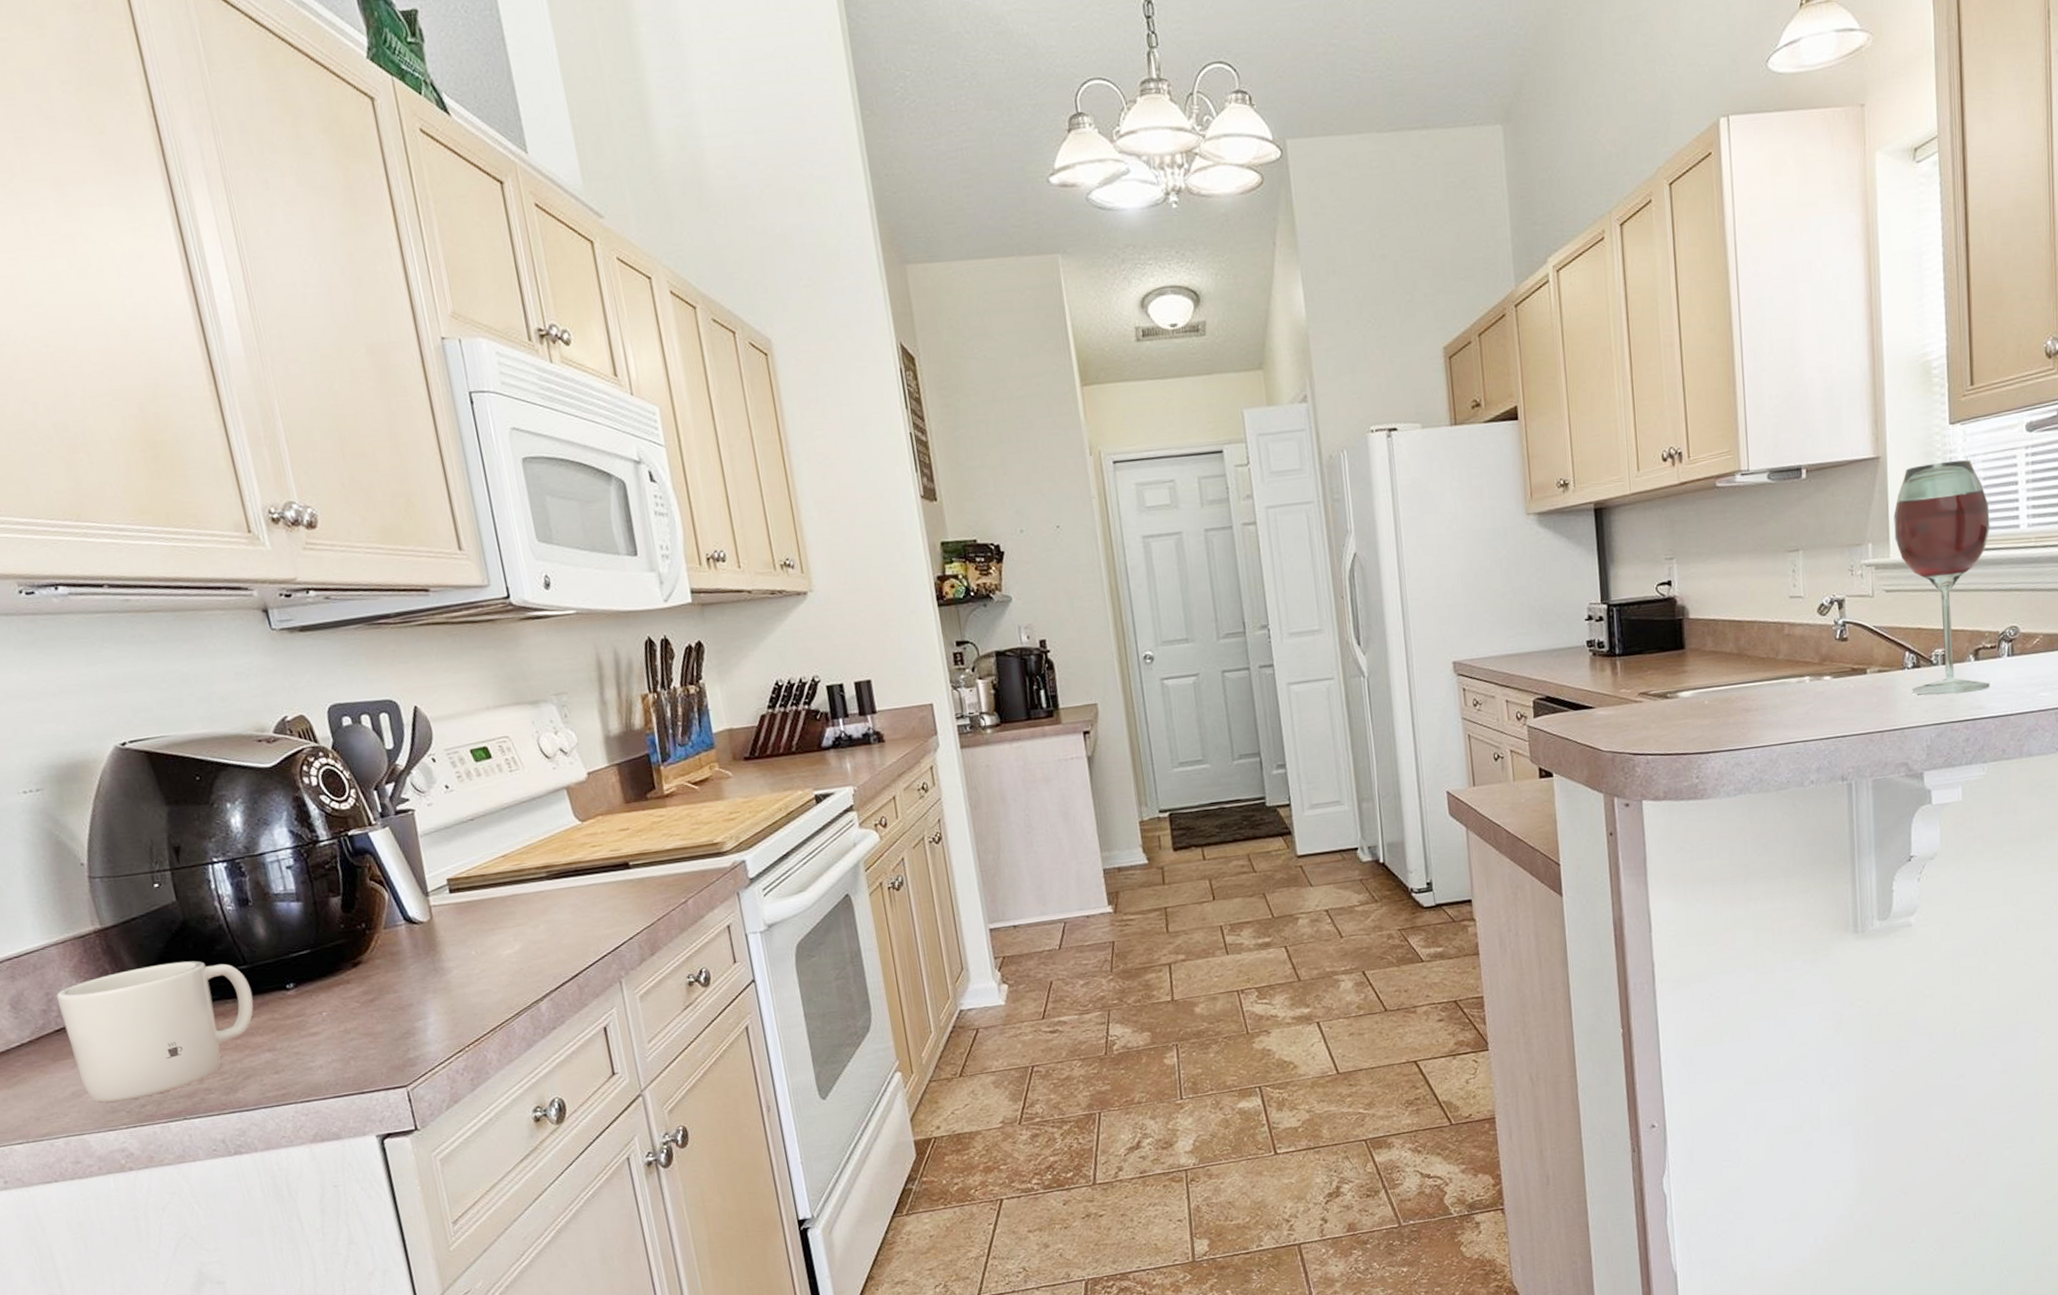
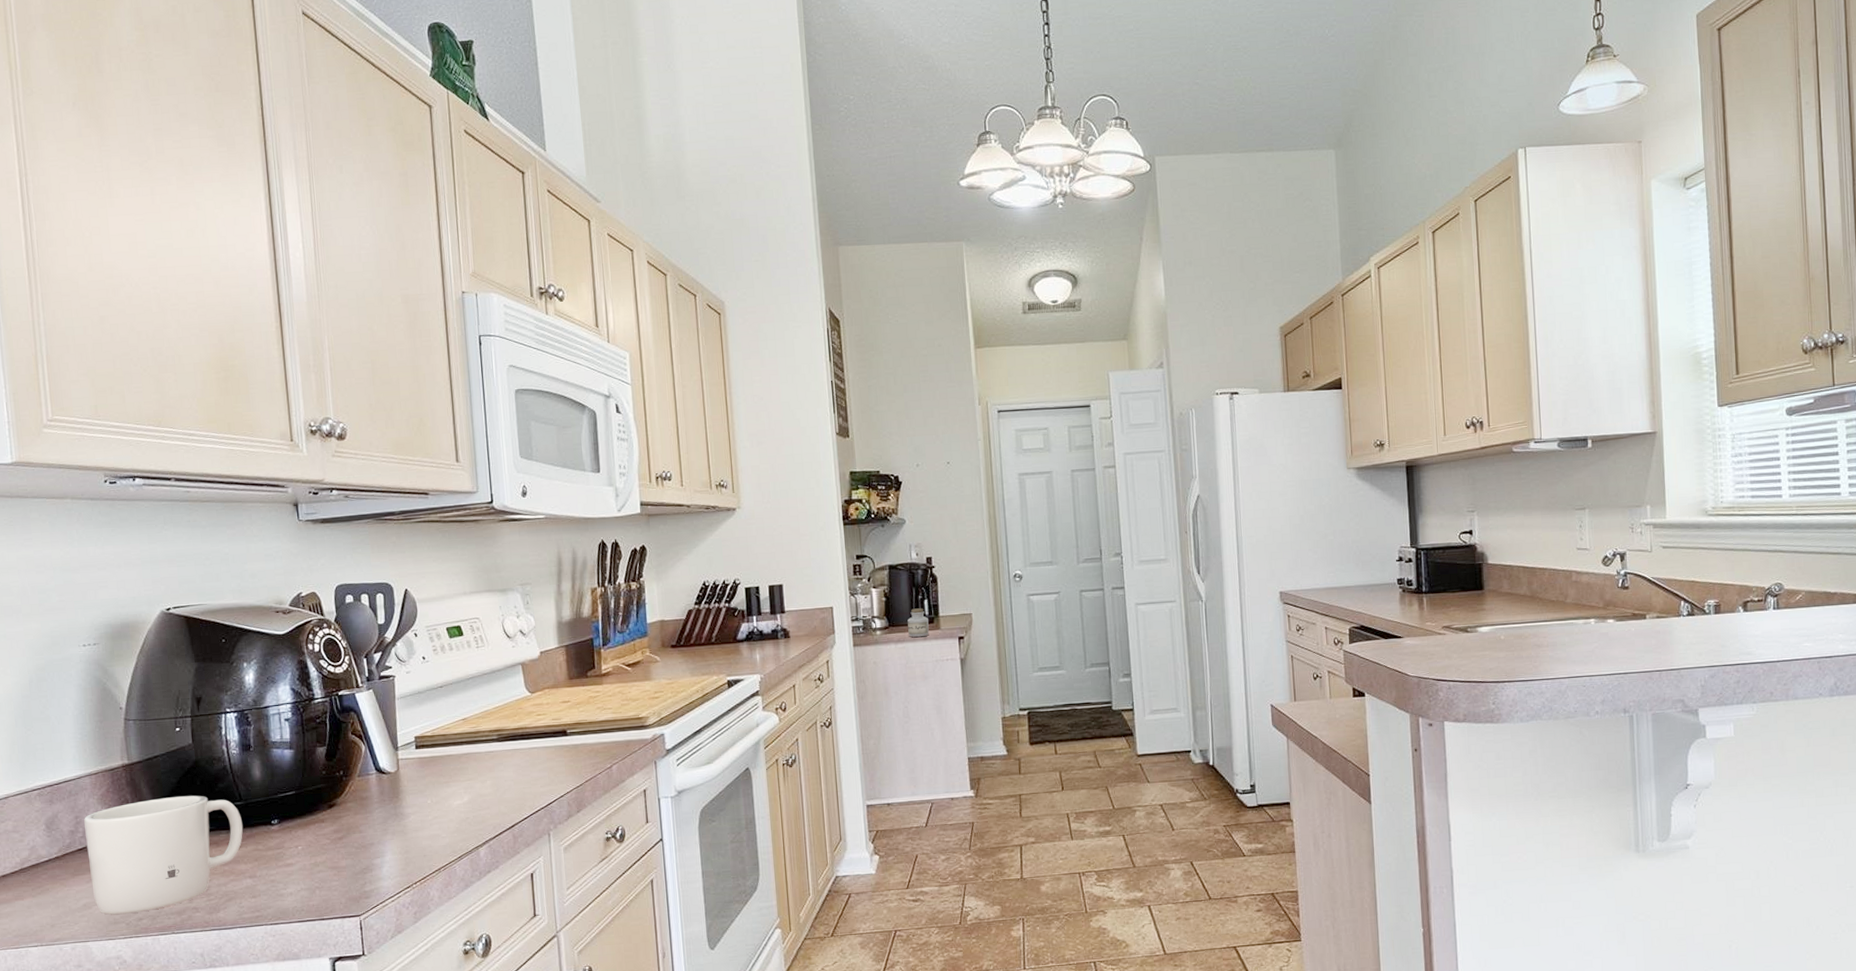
jar: none [1022,700,1049,735] -> present [907,608,929,638]
wineglass: present [1894,460,1991,695] -> none [1669,437,1759,641]

